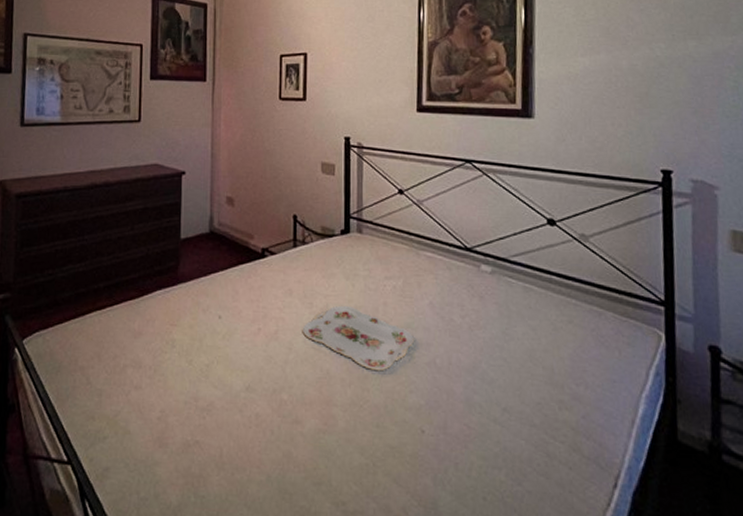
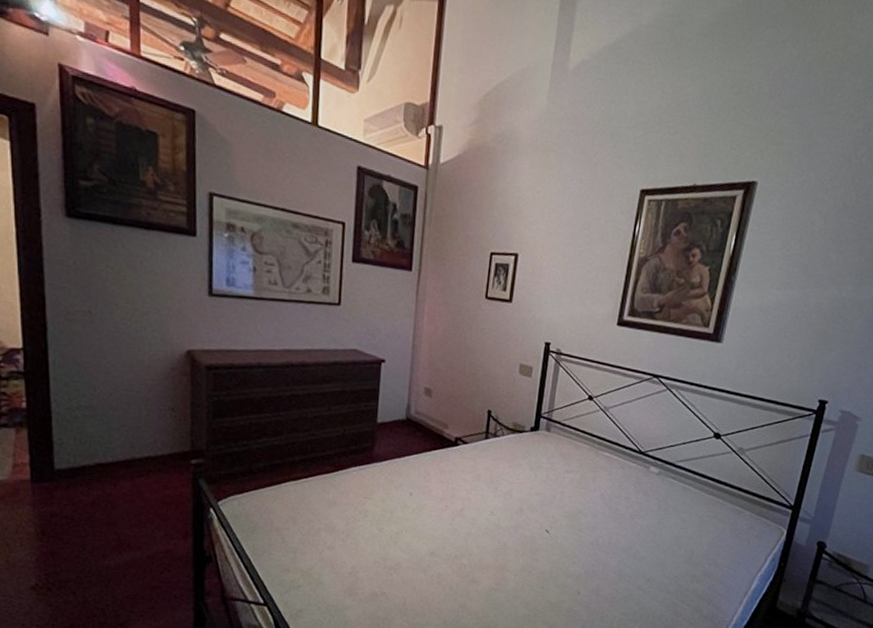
serving tray: present [302,305,414,371] -> none [485,491,583,546]

